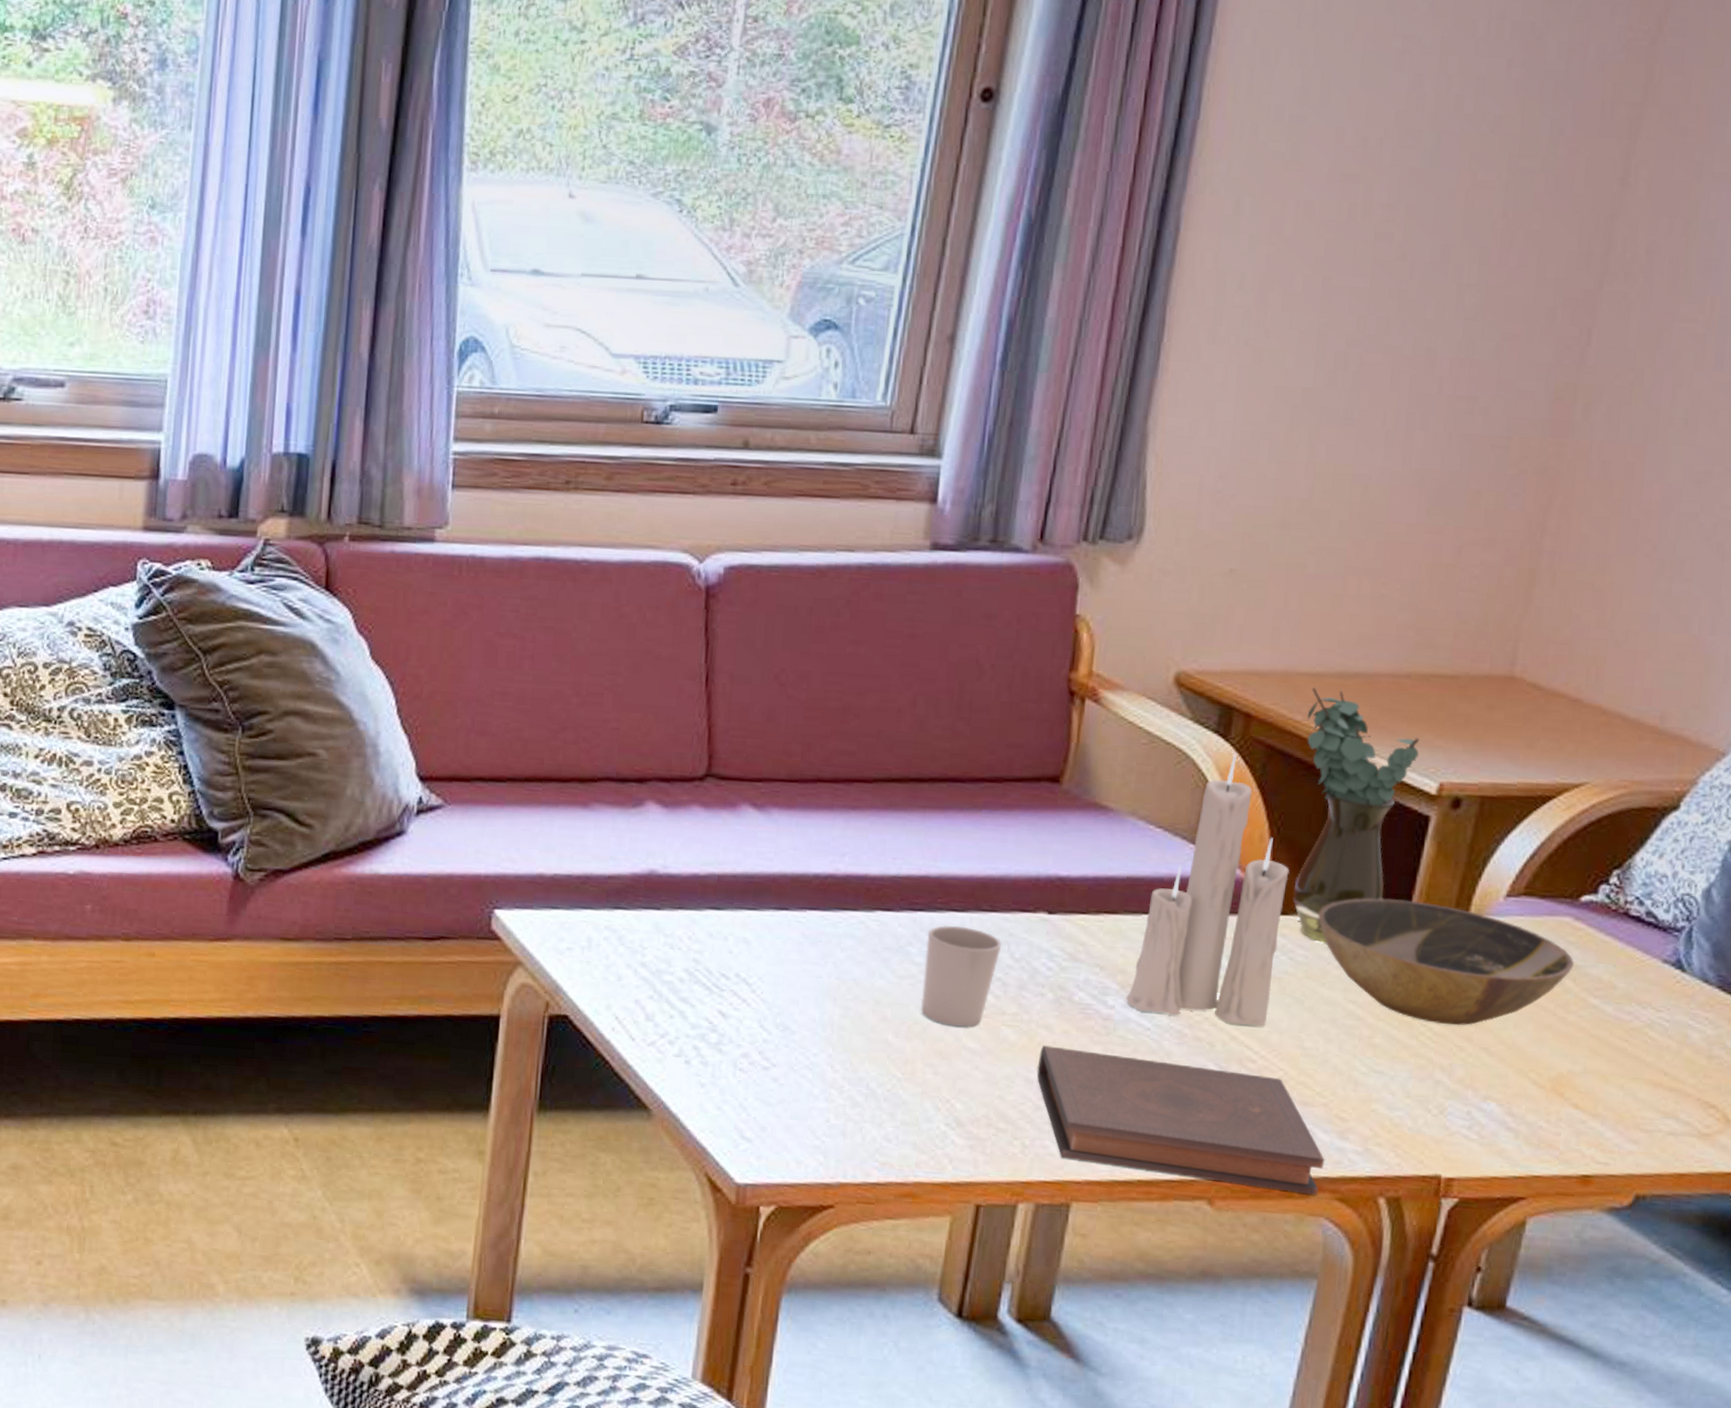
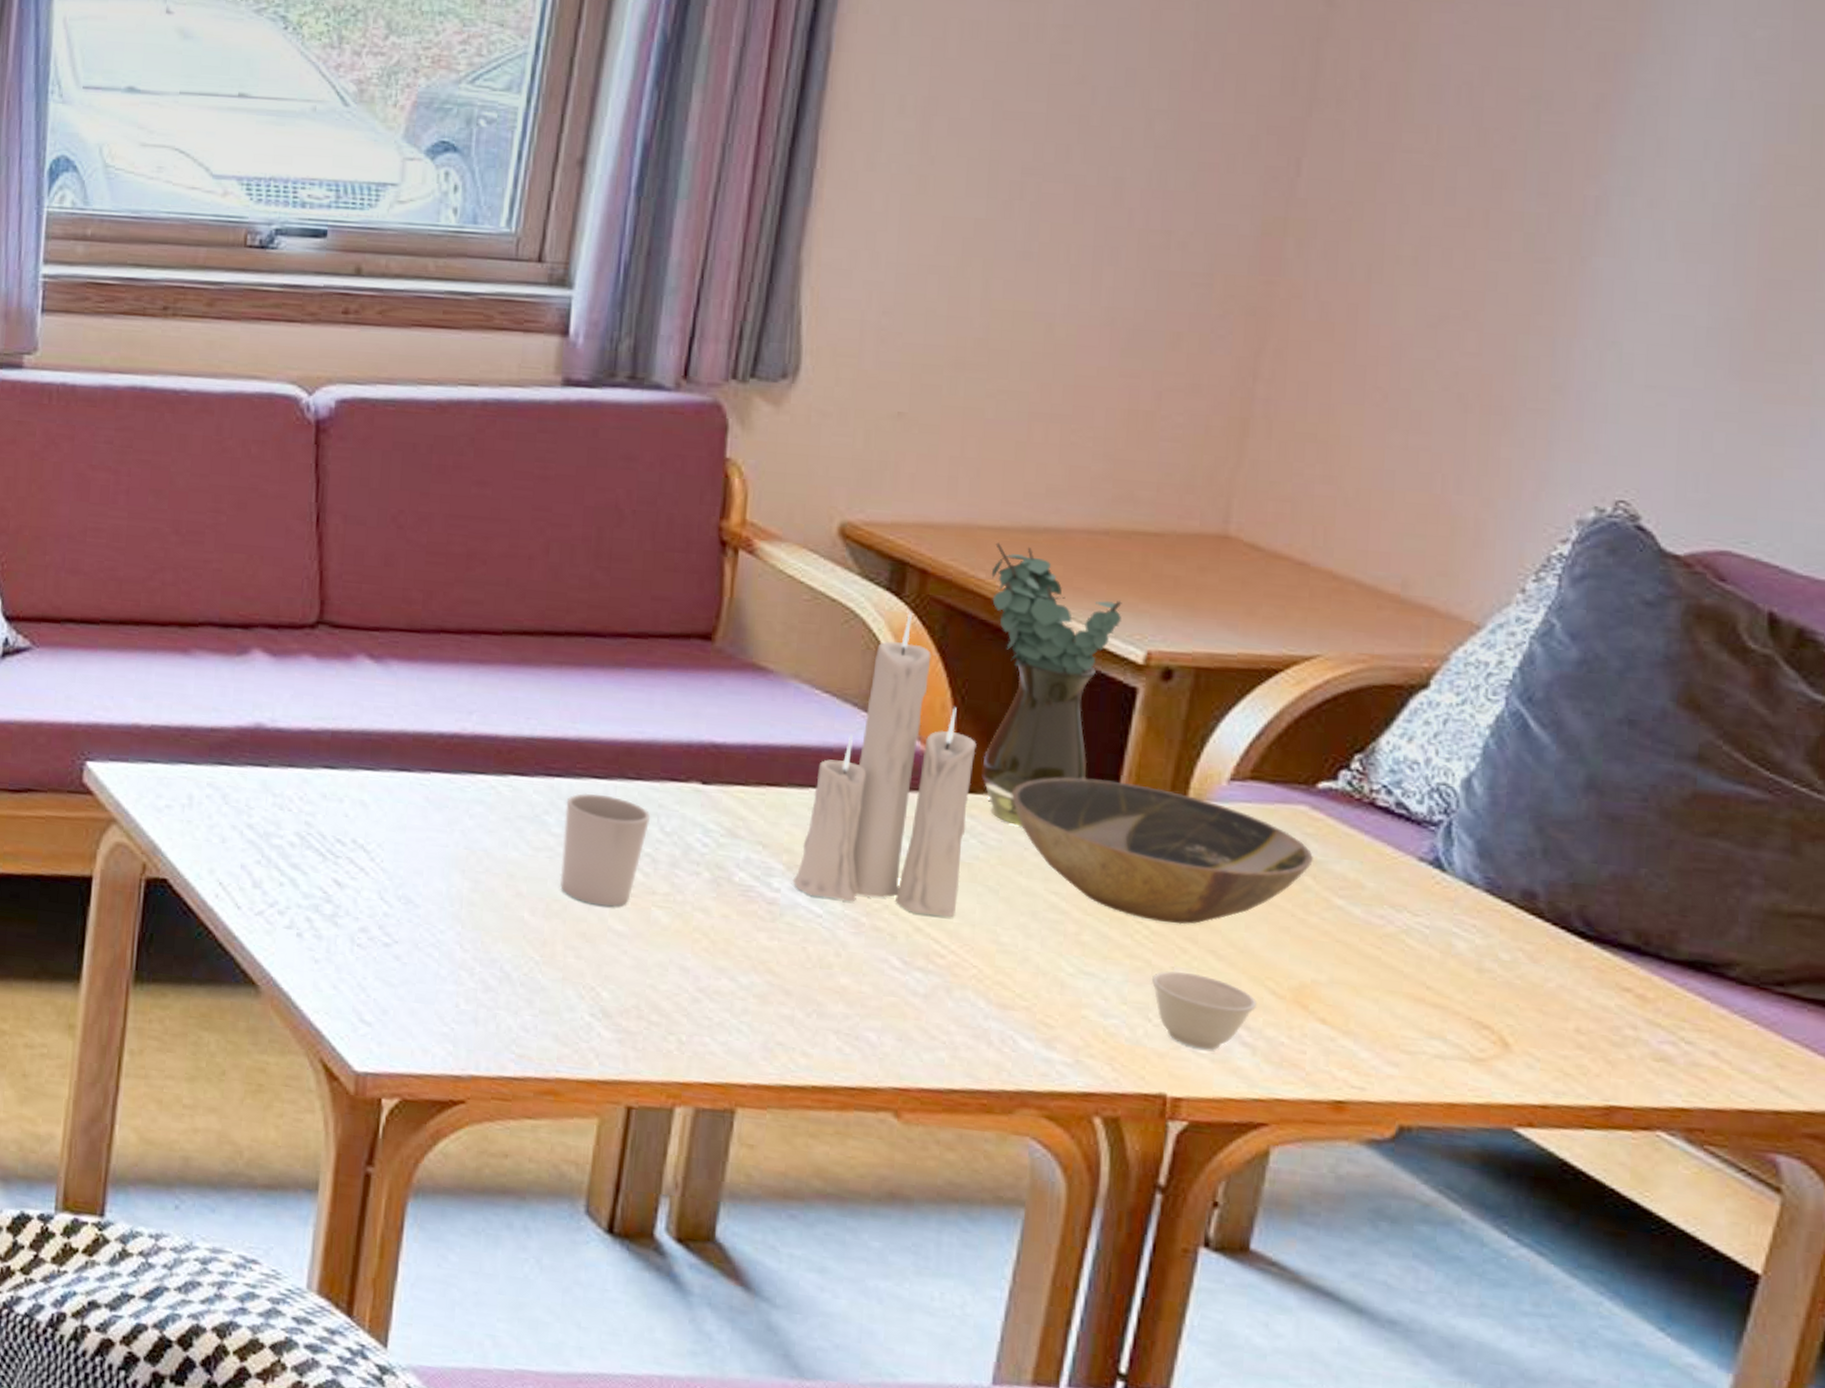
book: present [1036,1045,1325,1195] -> none [693,930,1029,1111]
teacup: none [1433,1067,1522,1135] -> present [1152,971,1258,1050]

